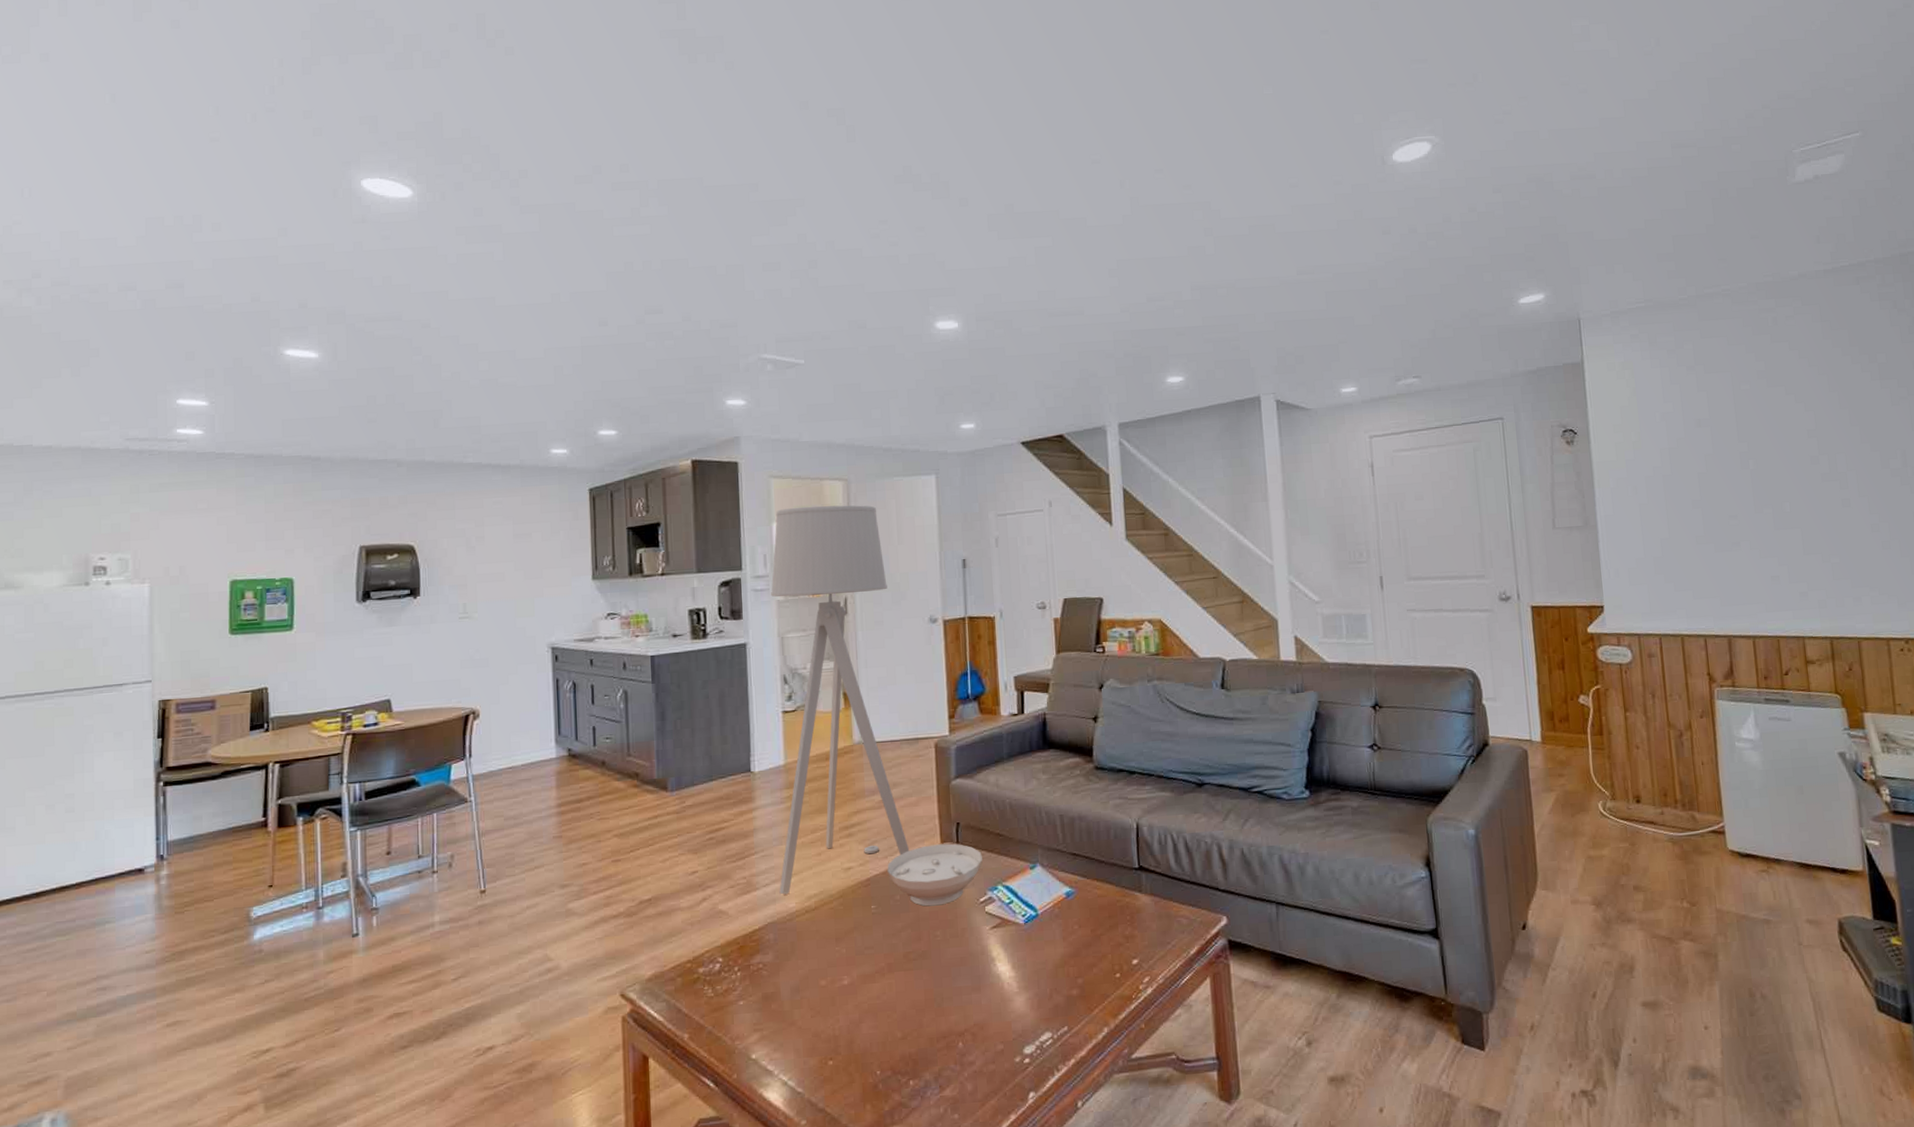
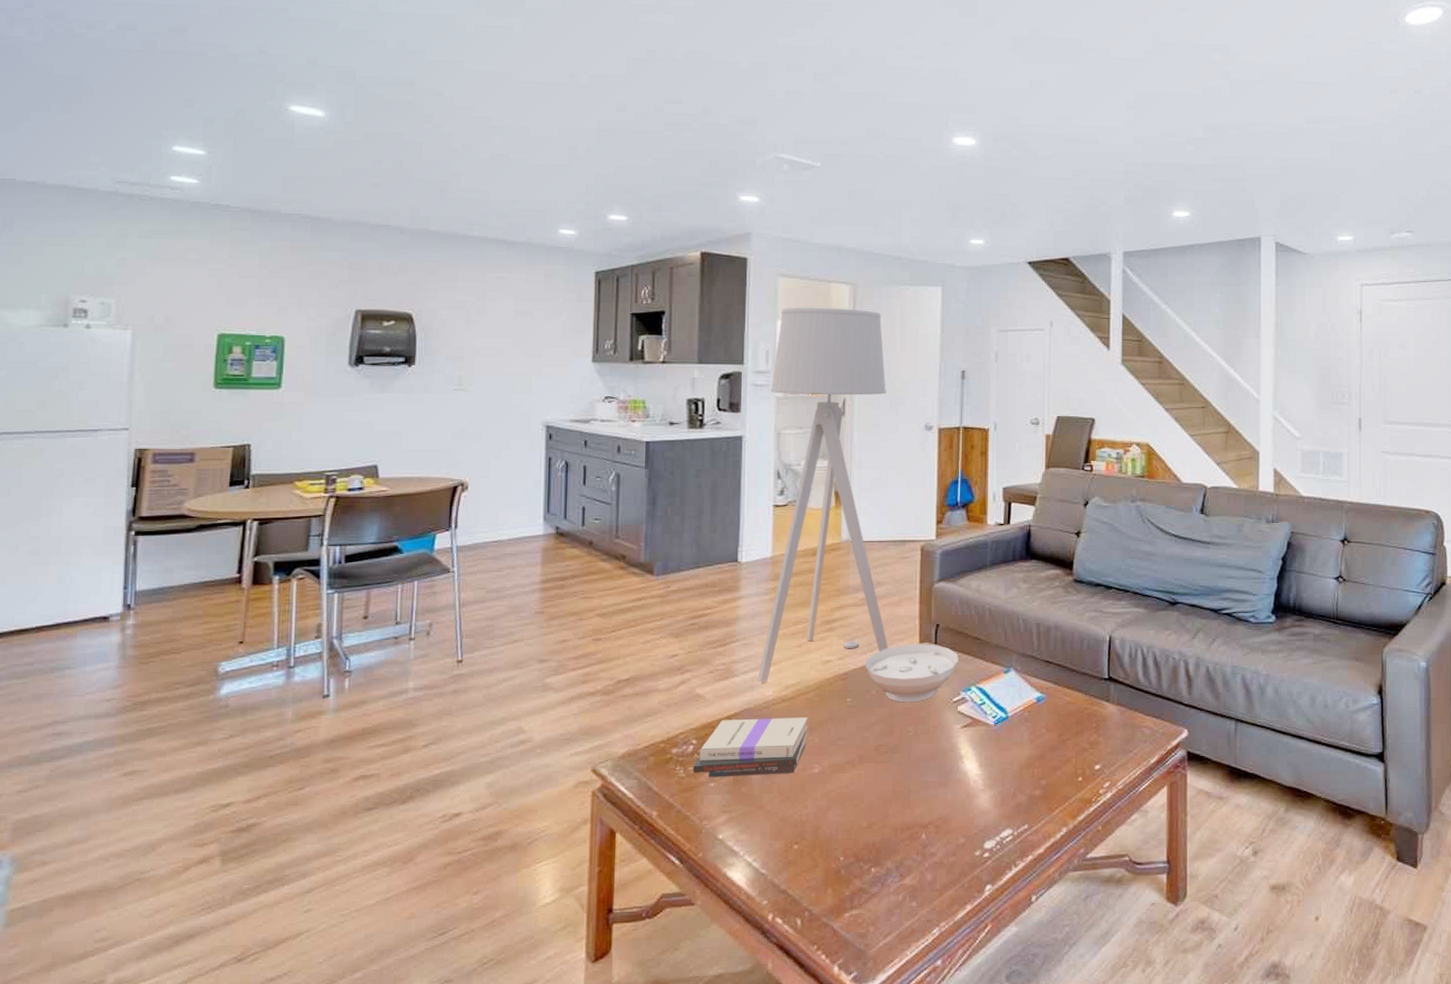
books: none [721,927,834,996] -> present [693,717,808,778]

